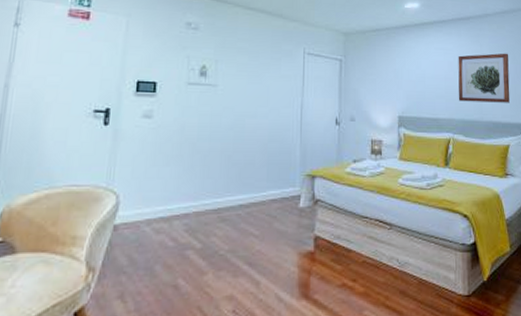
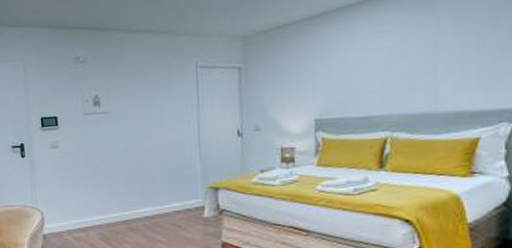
wall art: present [458,53,510,103] -> none [400,20,487,93]

